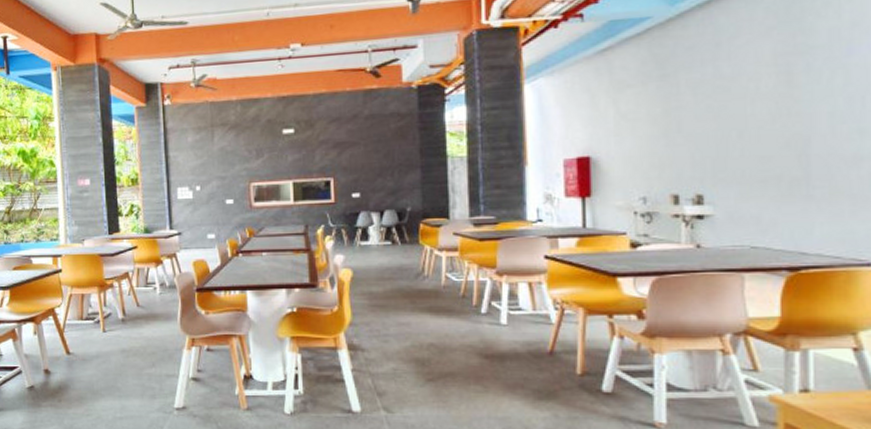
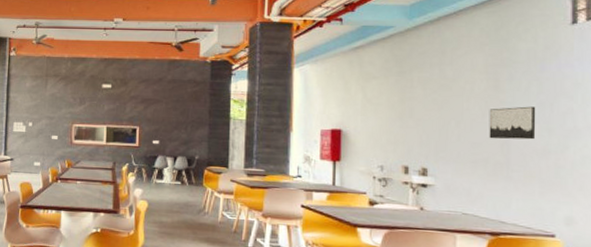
wall art: none [781,102,843,150] -> present [489,106,536,140]

